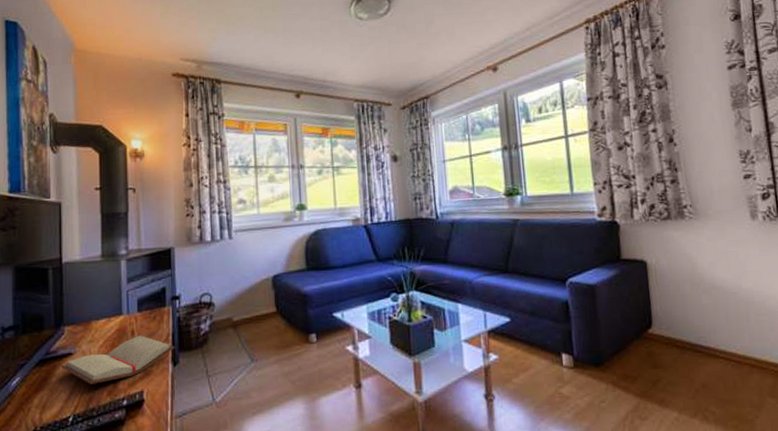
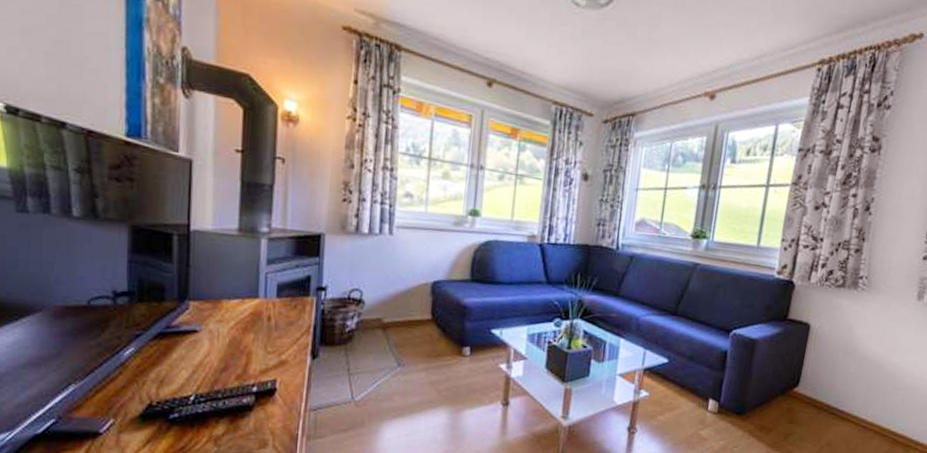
paperback book: present [61,335,175,384] -> none [184,322,316,366]

